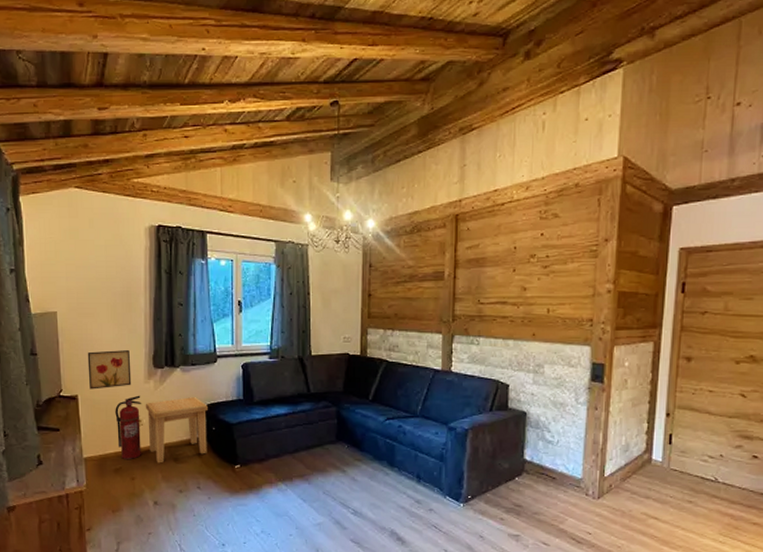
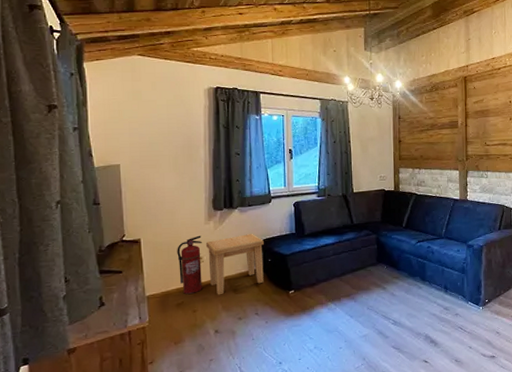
wall art: present [87,350,132,390] -> none [150,196,193,233]

